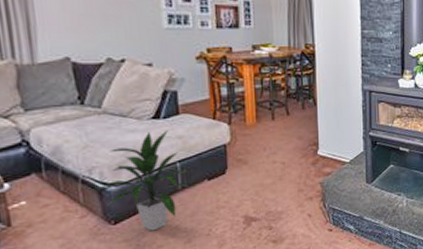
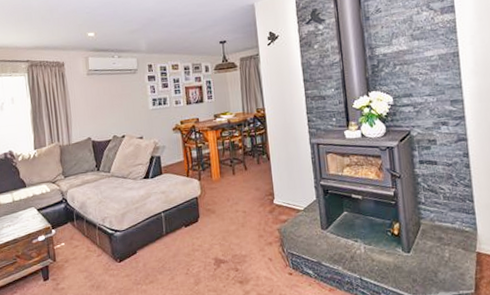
indoor plant: present [100,130,189,231] -> none [110,187,171,269]

